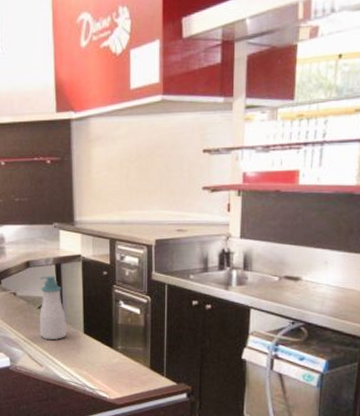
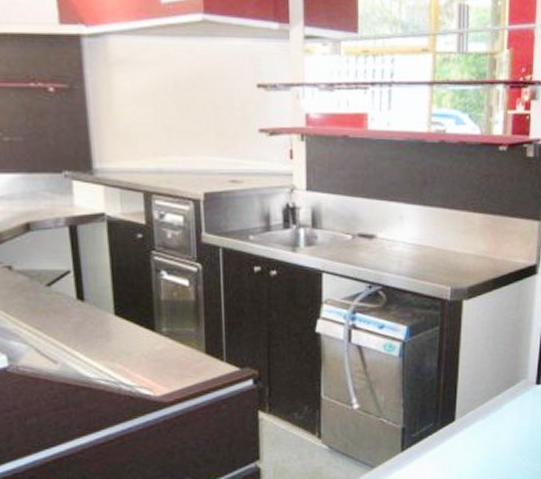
soap bottle: present [39,275,68,340] -> none [47,240,92,328]

